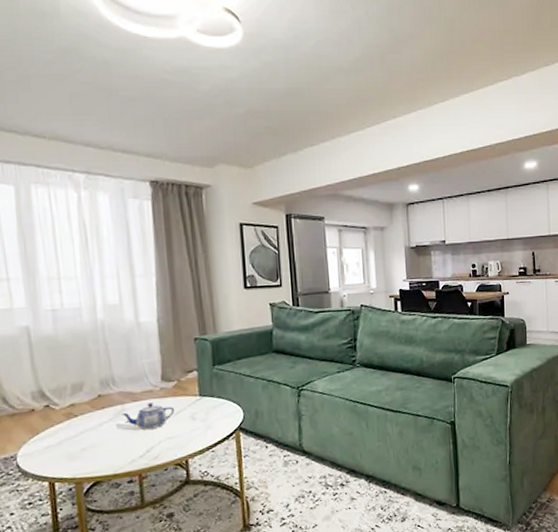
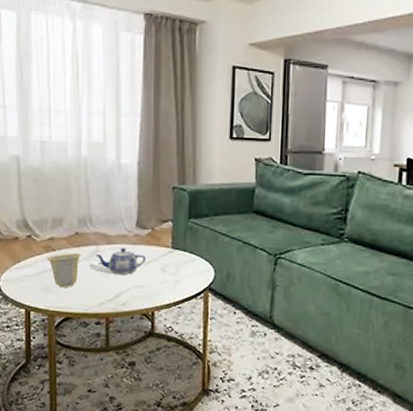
cup: none [68,415,107,453] -> present [46,253,82,288]

